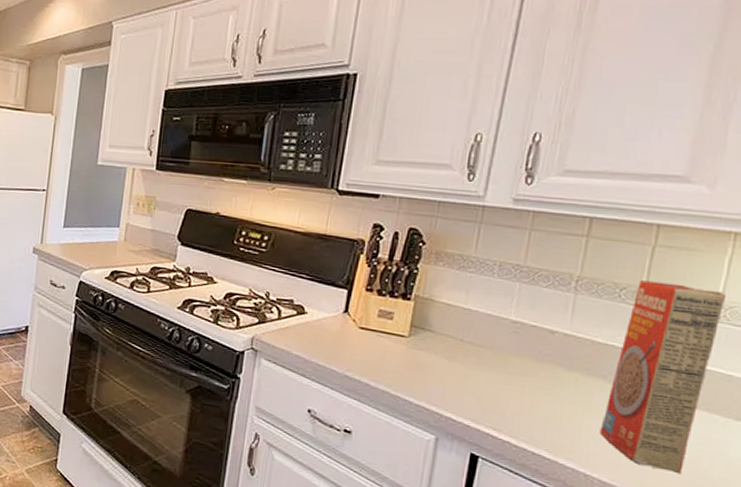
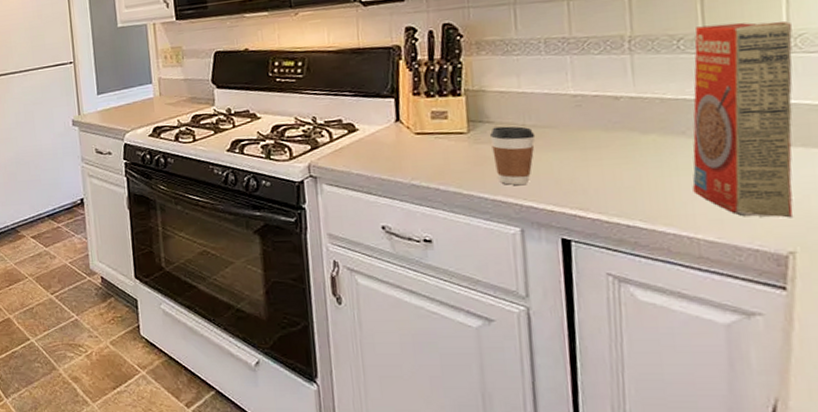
coffee cup: none [426,336,470,396] -> present [490,126,536,185]

